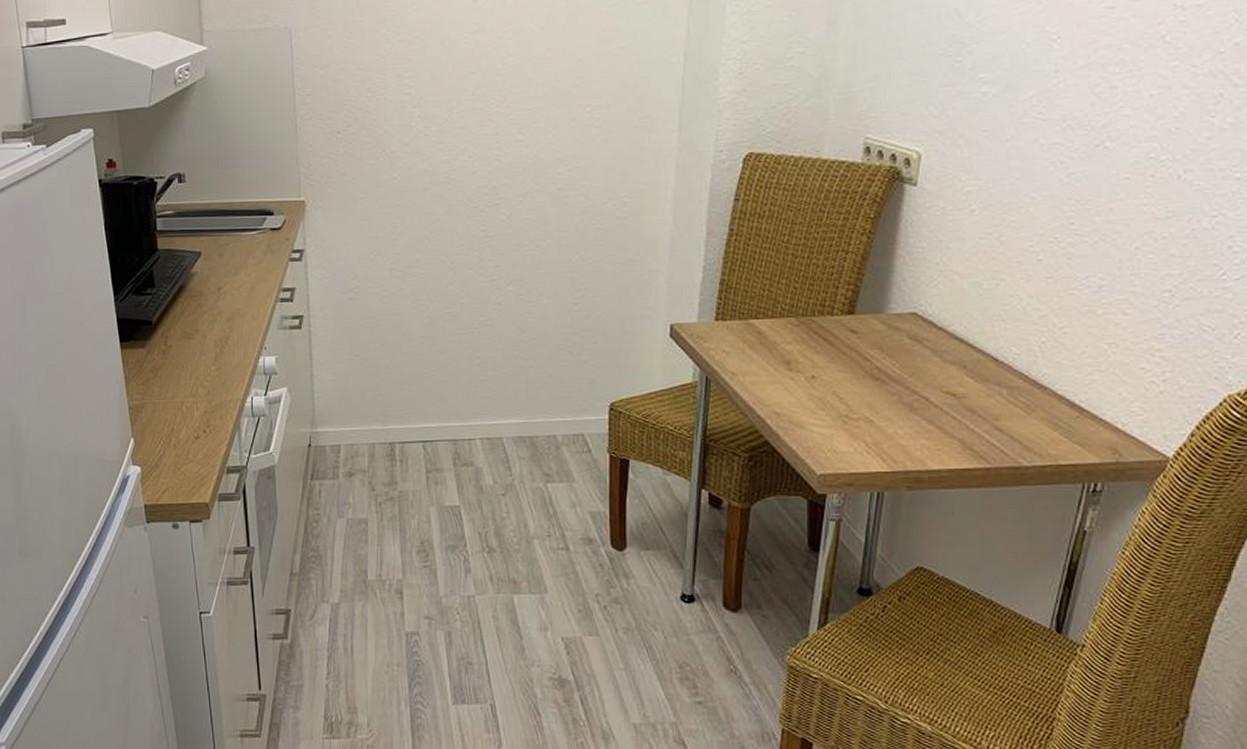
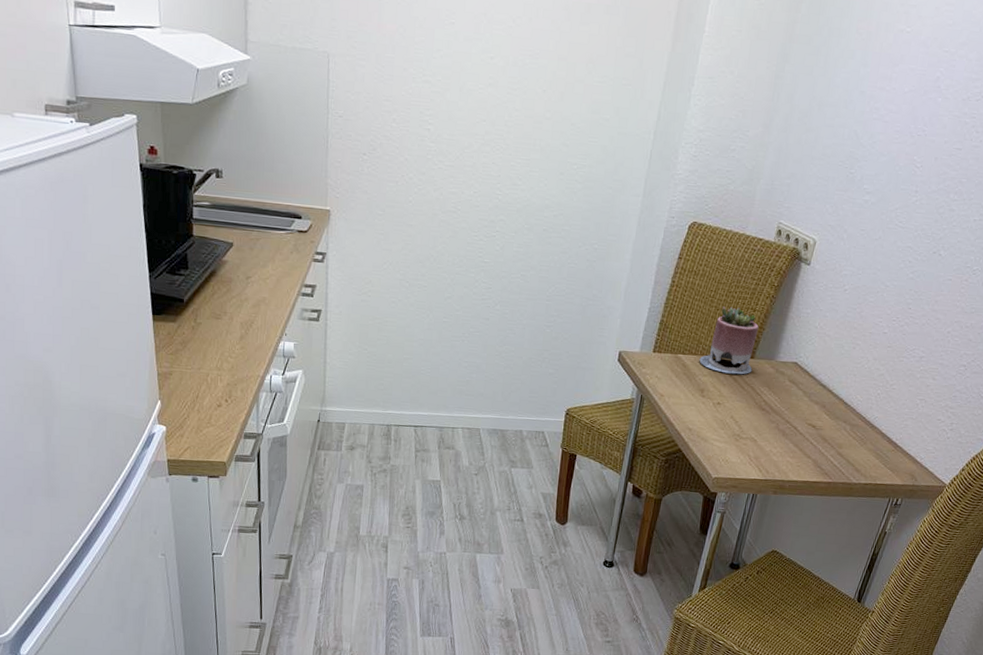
succulent planter: none [779,251,856,337] -> present [699,306,759,374]

